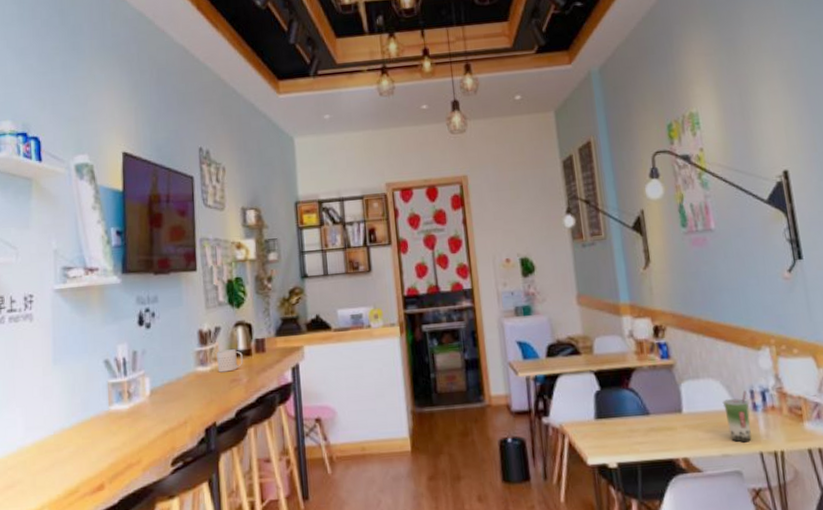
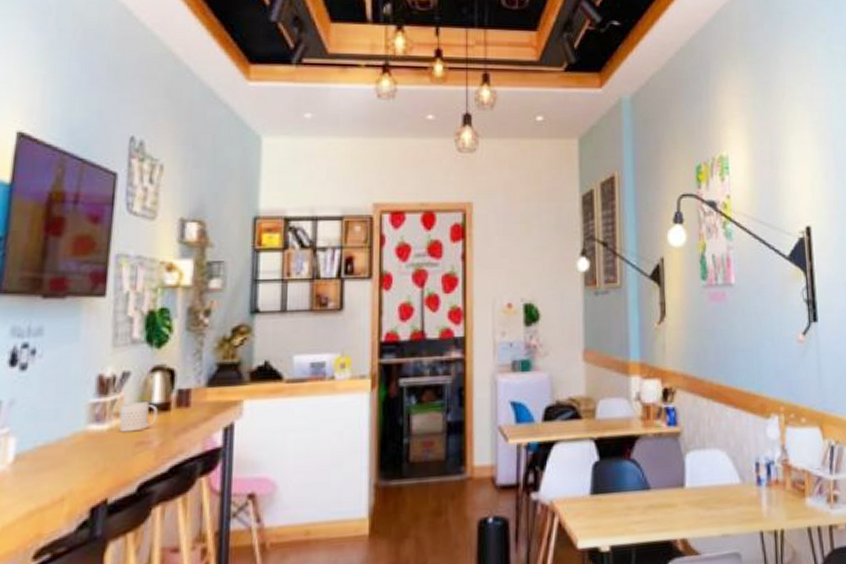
beverage cup: present [722,390,752,443] -> none [727,462,754,521]

